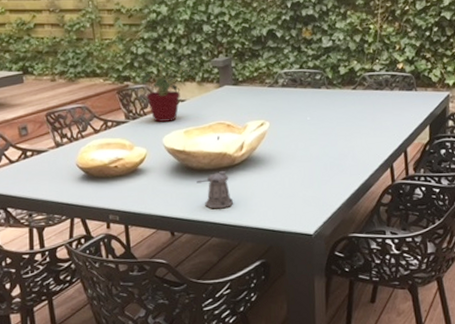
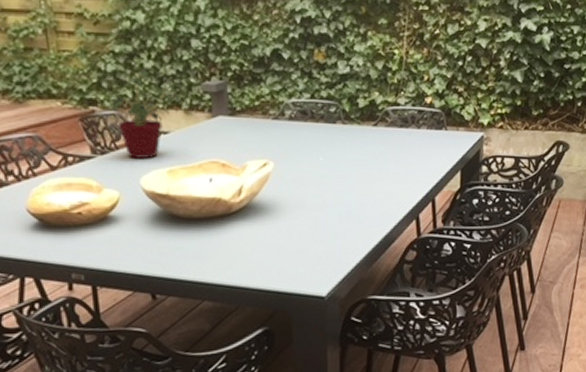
pepper shaker: present [197,171,233,209] -> none [184,221,229,267]

